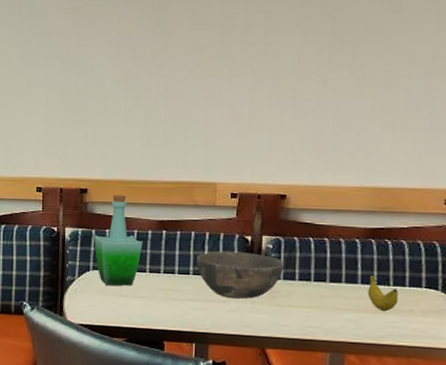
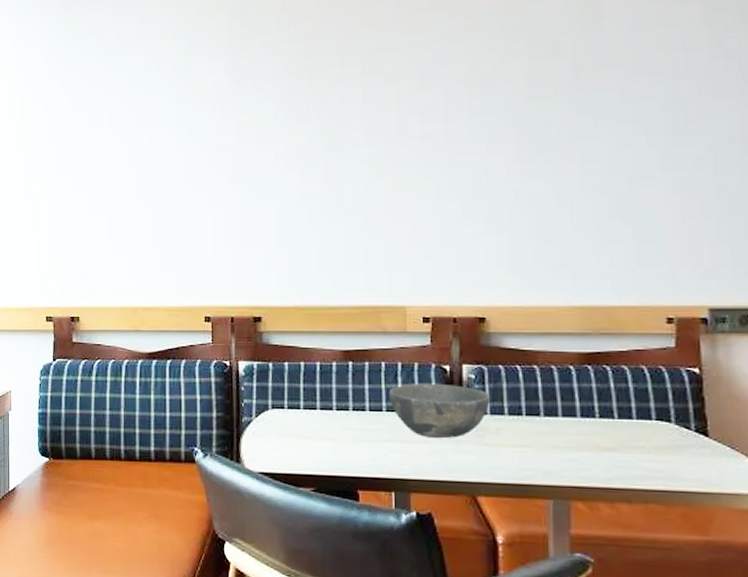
bottle: present [94,195,143,286] -> none [271,323,327,427]
banana: present [368,275,399,312] -> none [589,407,626,449]

